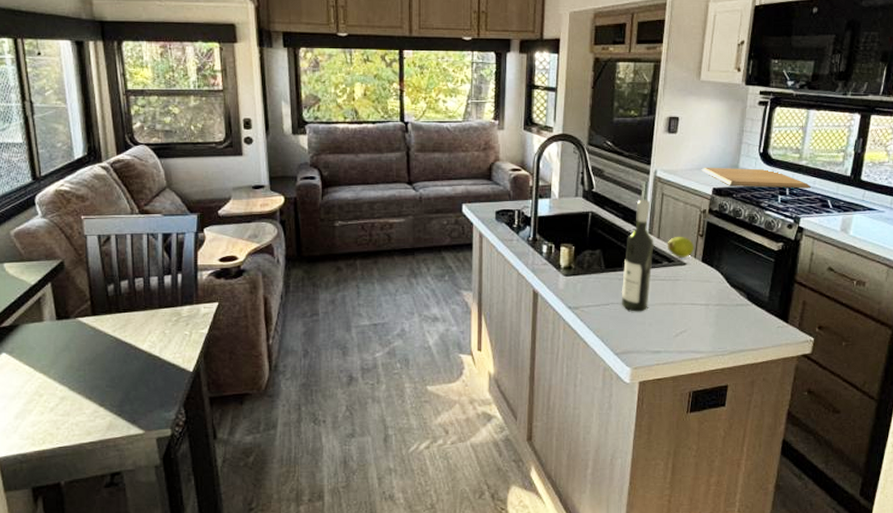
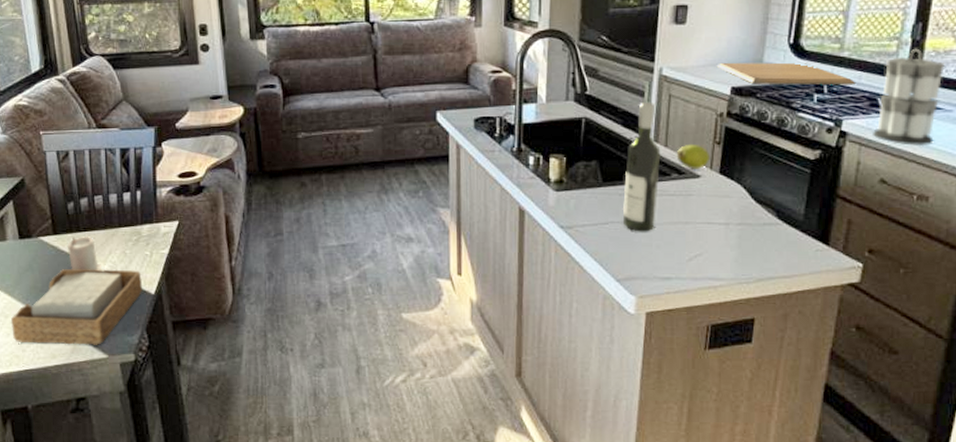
napkin holder: none [46,348,180,422] -> present [11,269,142,345]
candle: none [105,316,144,351] -> present [67,235,105,272]
spice rack: none [824,159,880,241] -> present [873,48,946,147]

